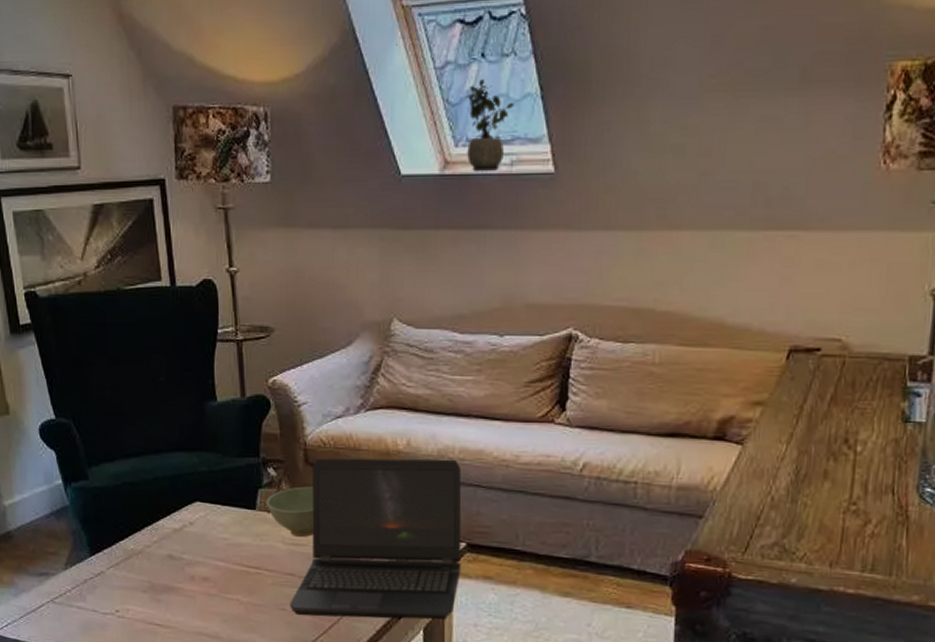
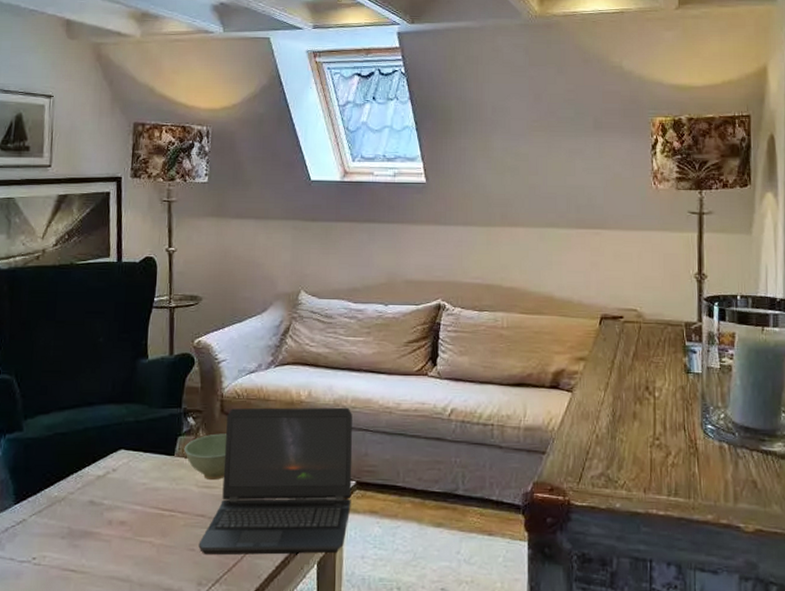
potted plant: present [465,79,514,173] -> none [360,115,396,181]

